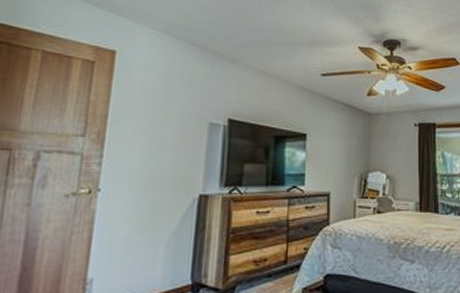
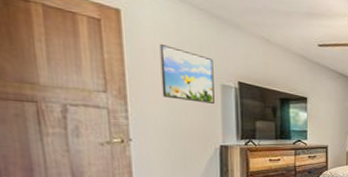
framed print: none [143,82,204,145] -> present [159,43,215,104]

